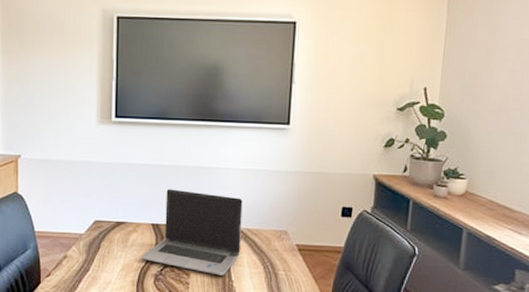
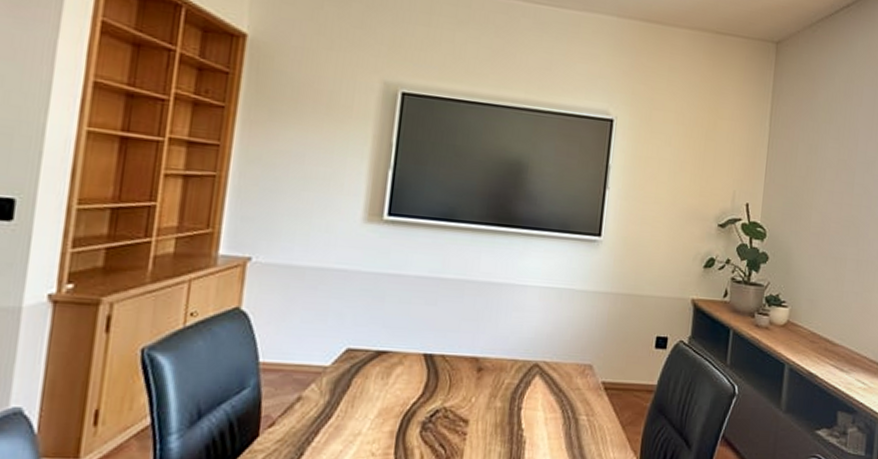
laptop computer: present [141,189,243,276] -> none [405,309,541,423]

